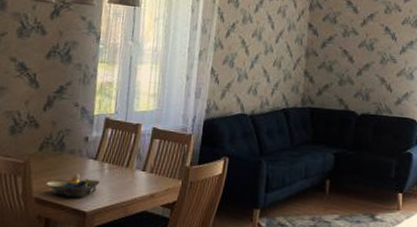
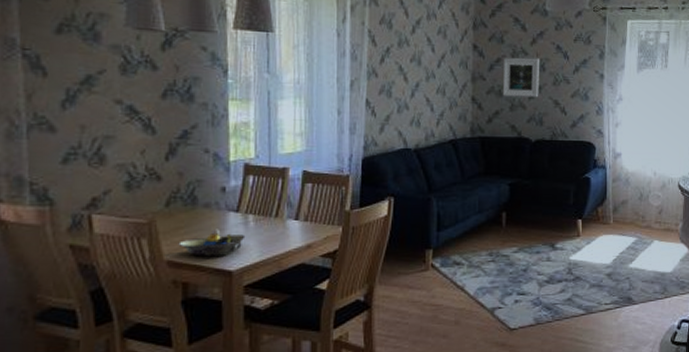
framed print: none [332,36,368,74] -> present [502,57,539,98]

